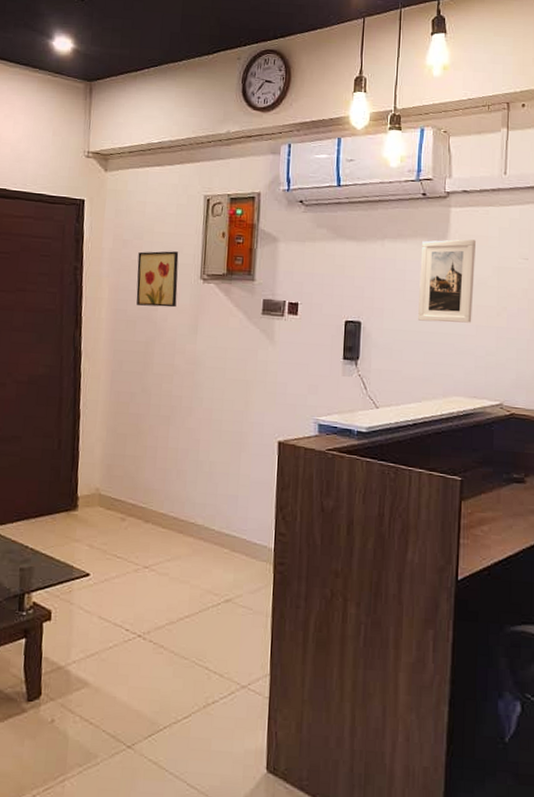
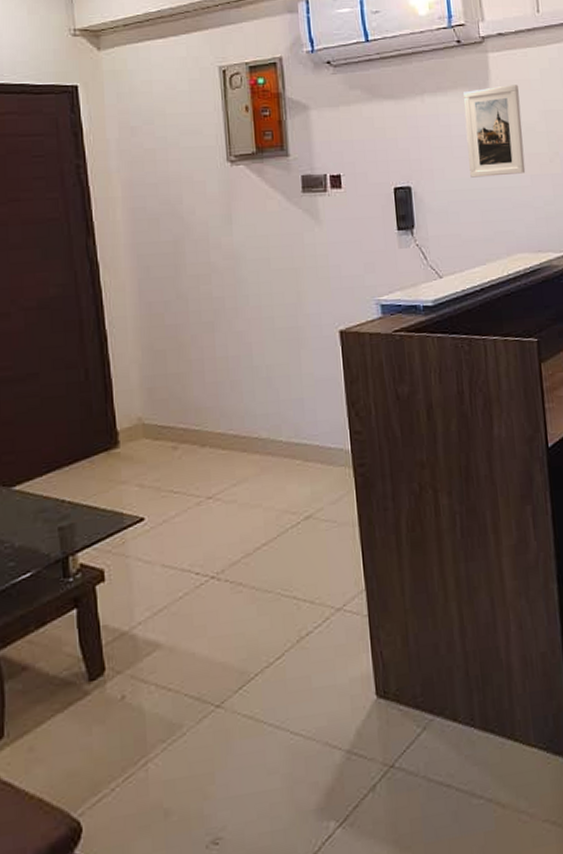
wall art: present [136,251,179,308] -> none [151,133,204,200]

